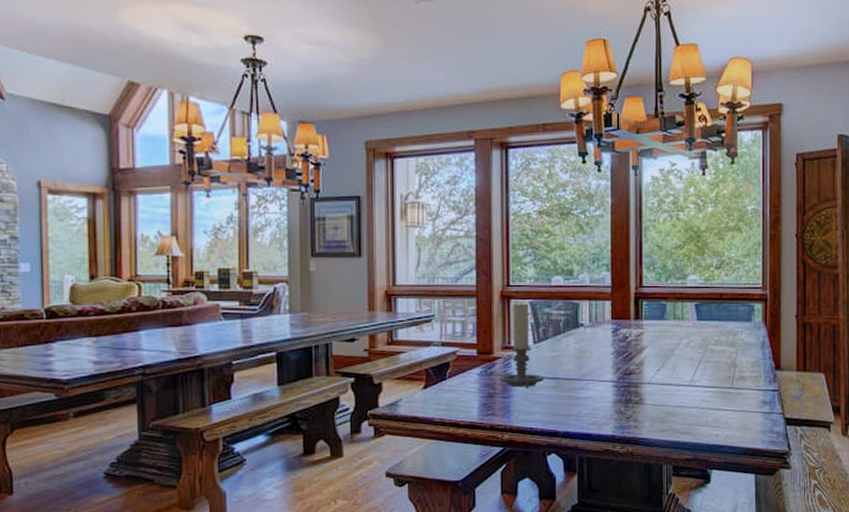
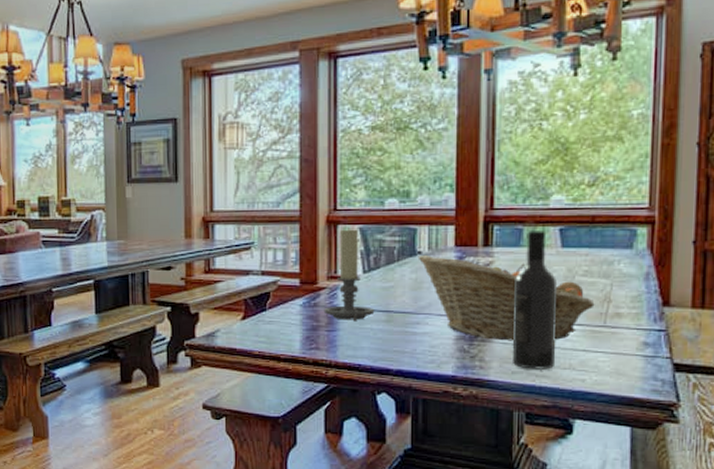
fruit basket: none [580,326,724,403] -> present [418,254,595,341]
wine bottle: none [660,306,695,427] -> present [513,231,558,370]

